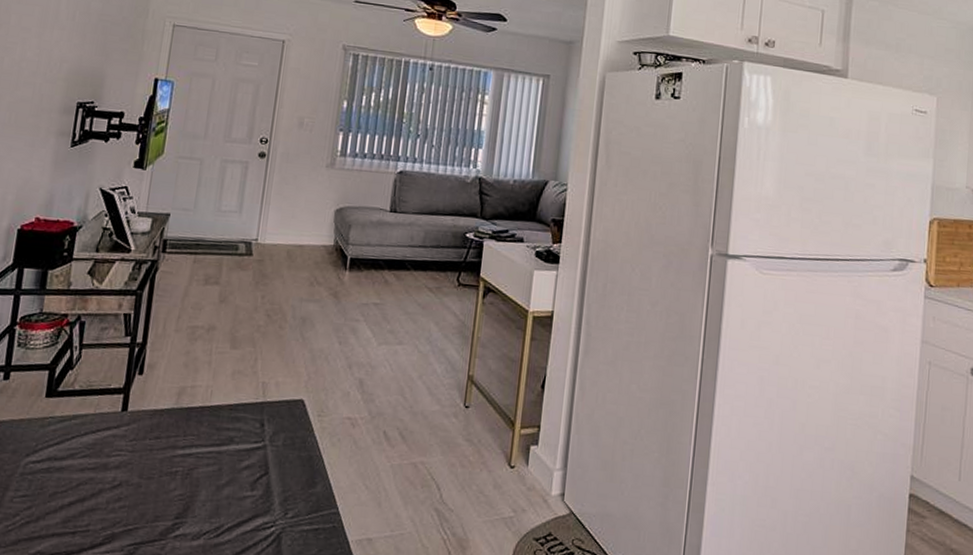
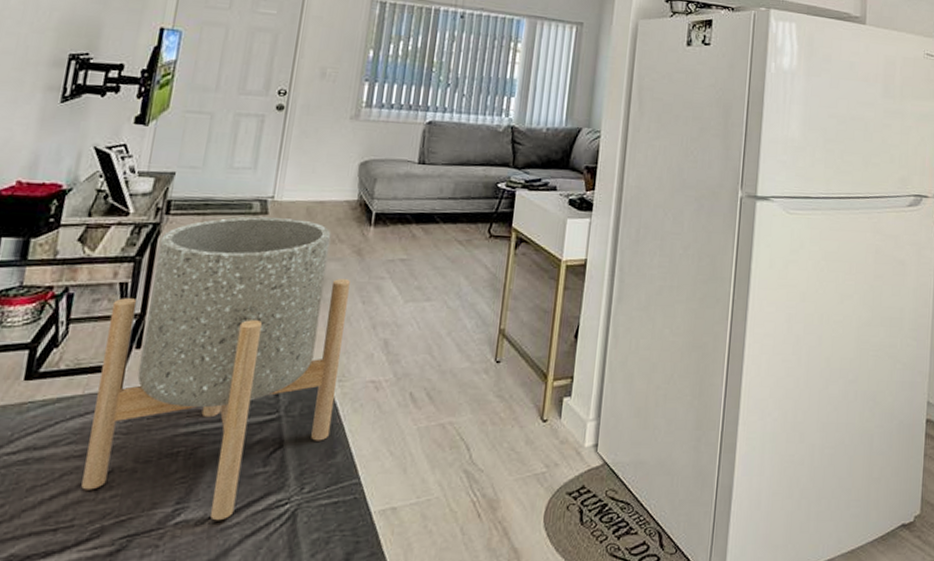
planter: none [95,257,328,537] -> present [81,216,350,521]

